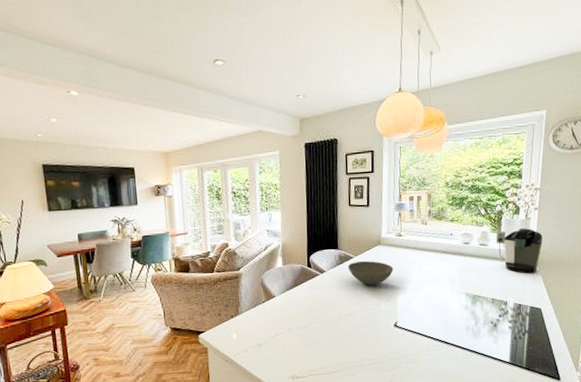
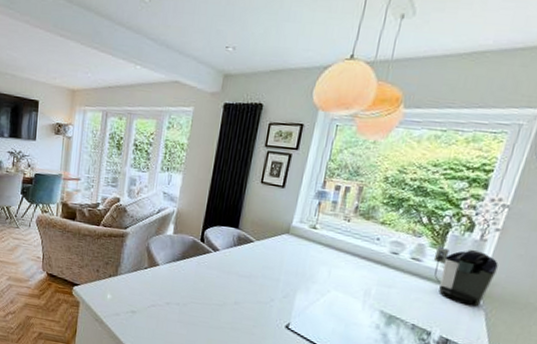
bowl: present [347,260,394,286] -> none [245,247,299,278]

